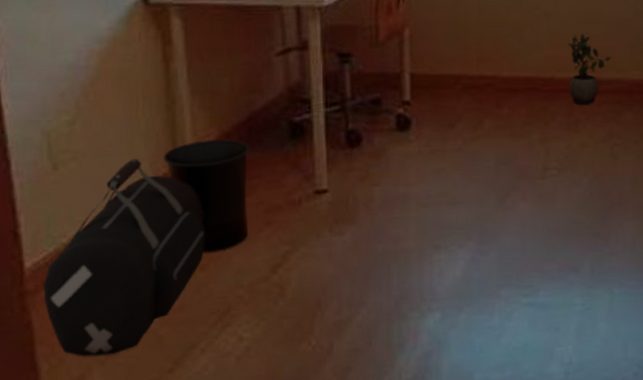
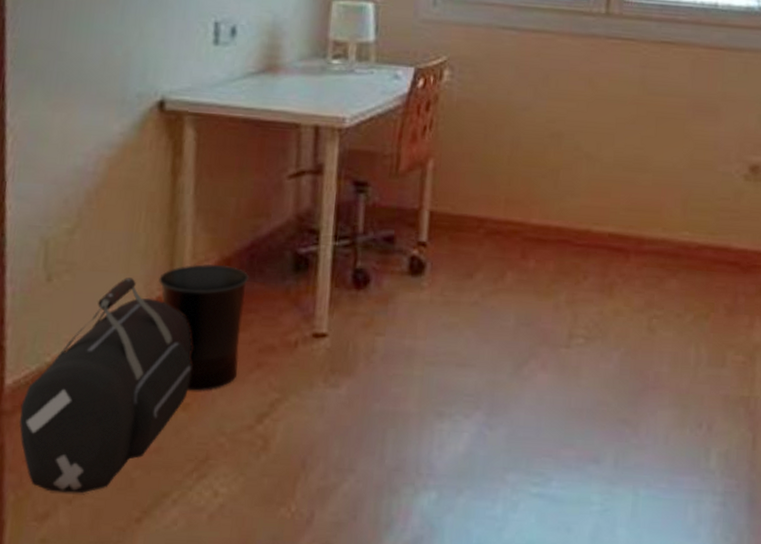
potted plant: present [567,33,612,105] -> none [606,182,659,266]

